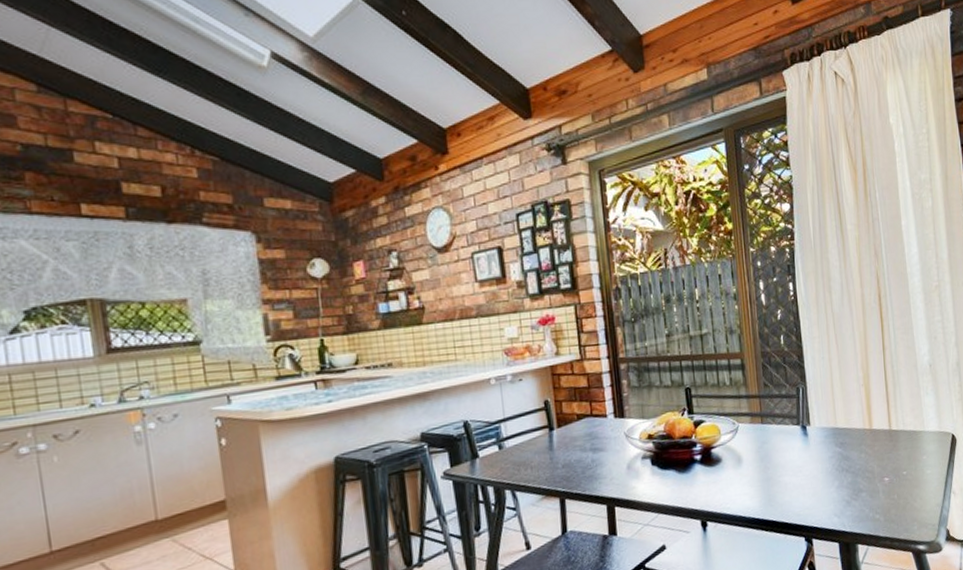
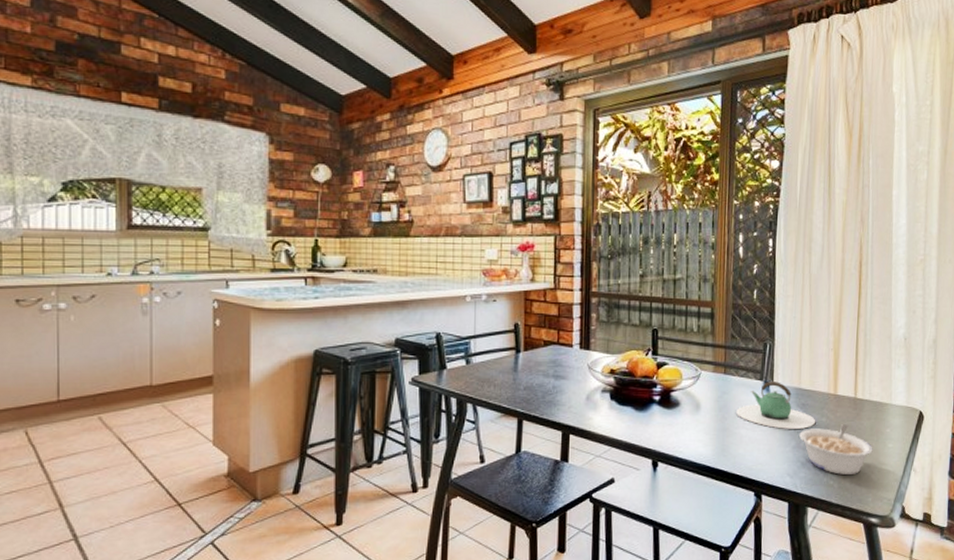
teapot: none [778,424,856,471] -> present [736,382,816,429]
legume: none [841,457,913,508] -> present [799,424,873,476]

